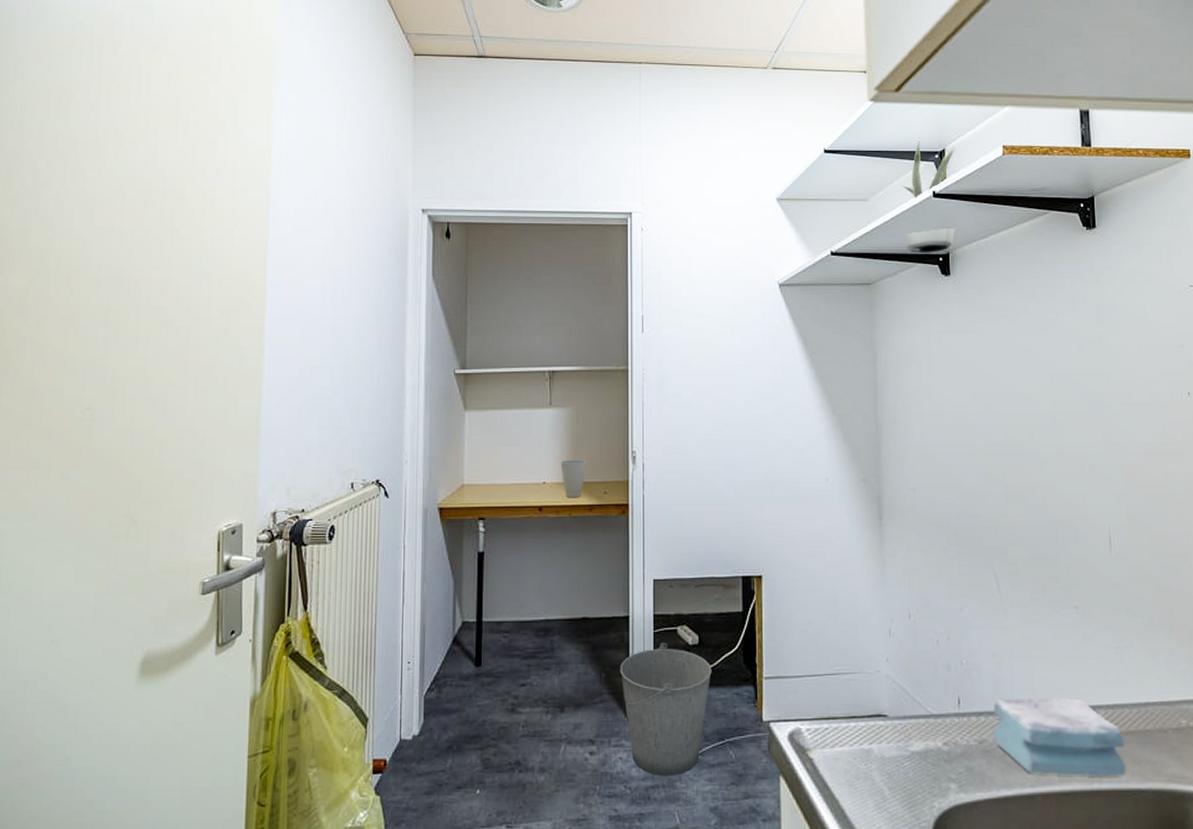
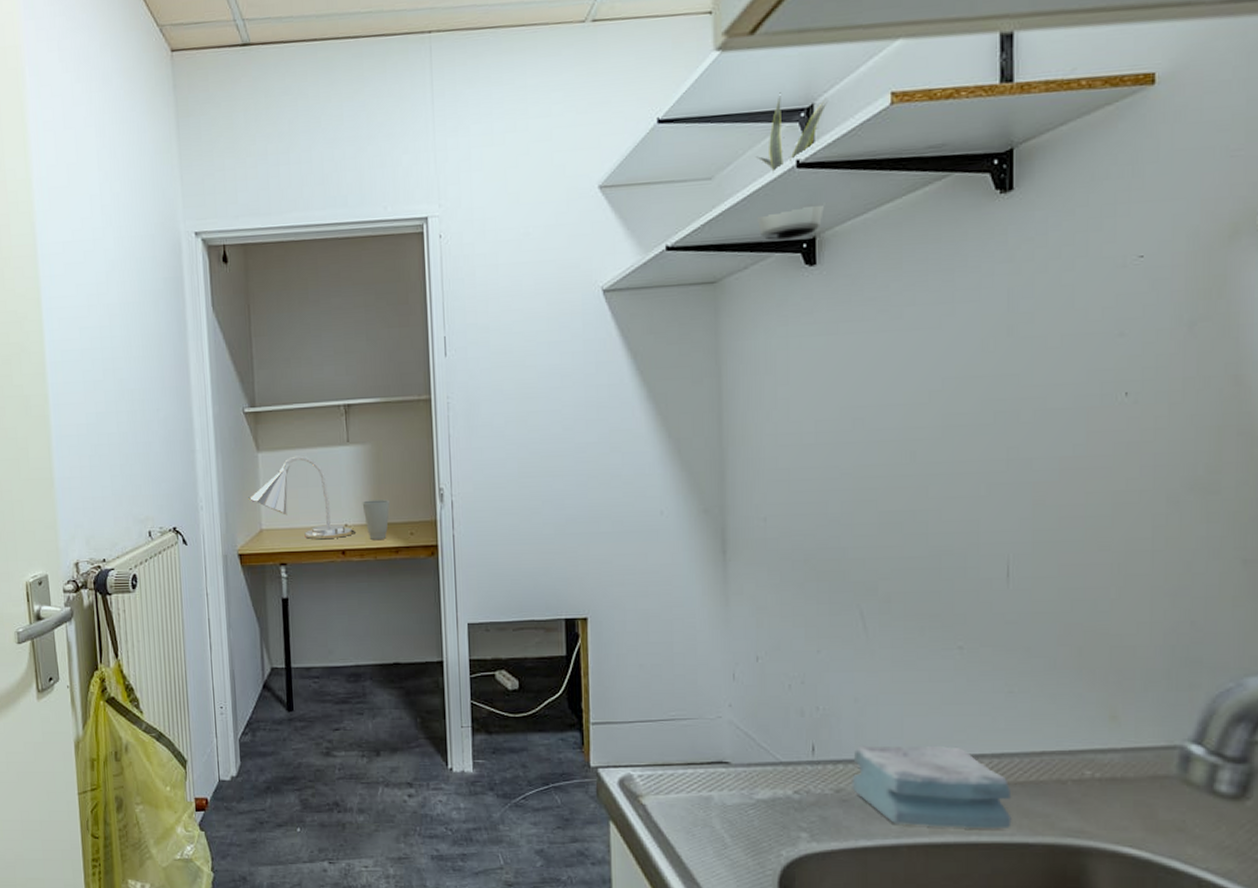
table lamp: none [454,416,553,496] -> present [249,455,355,540]
bucket: present [620,642,712,776] -> none [436,687,534,819]

